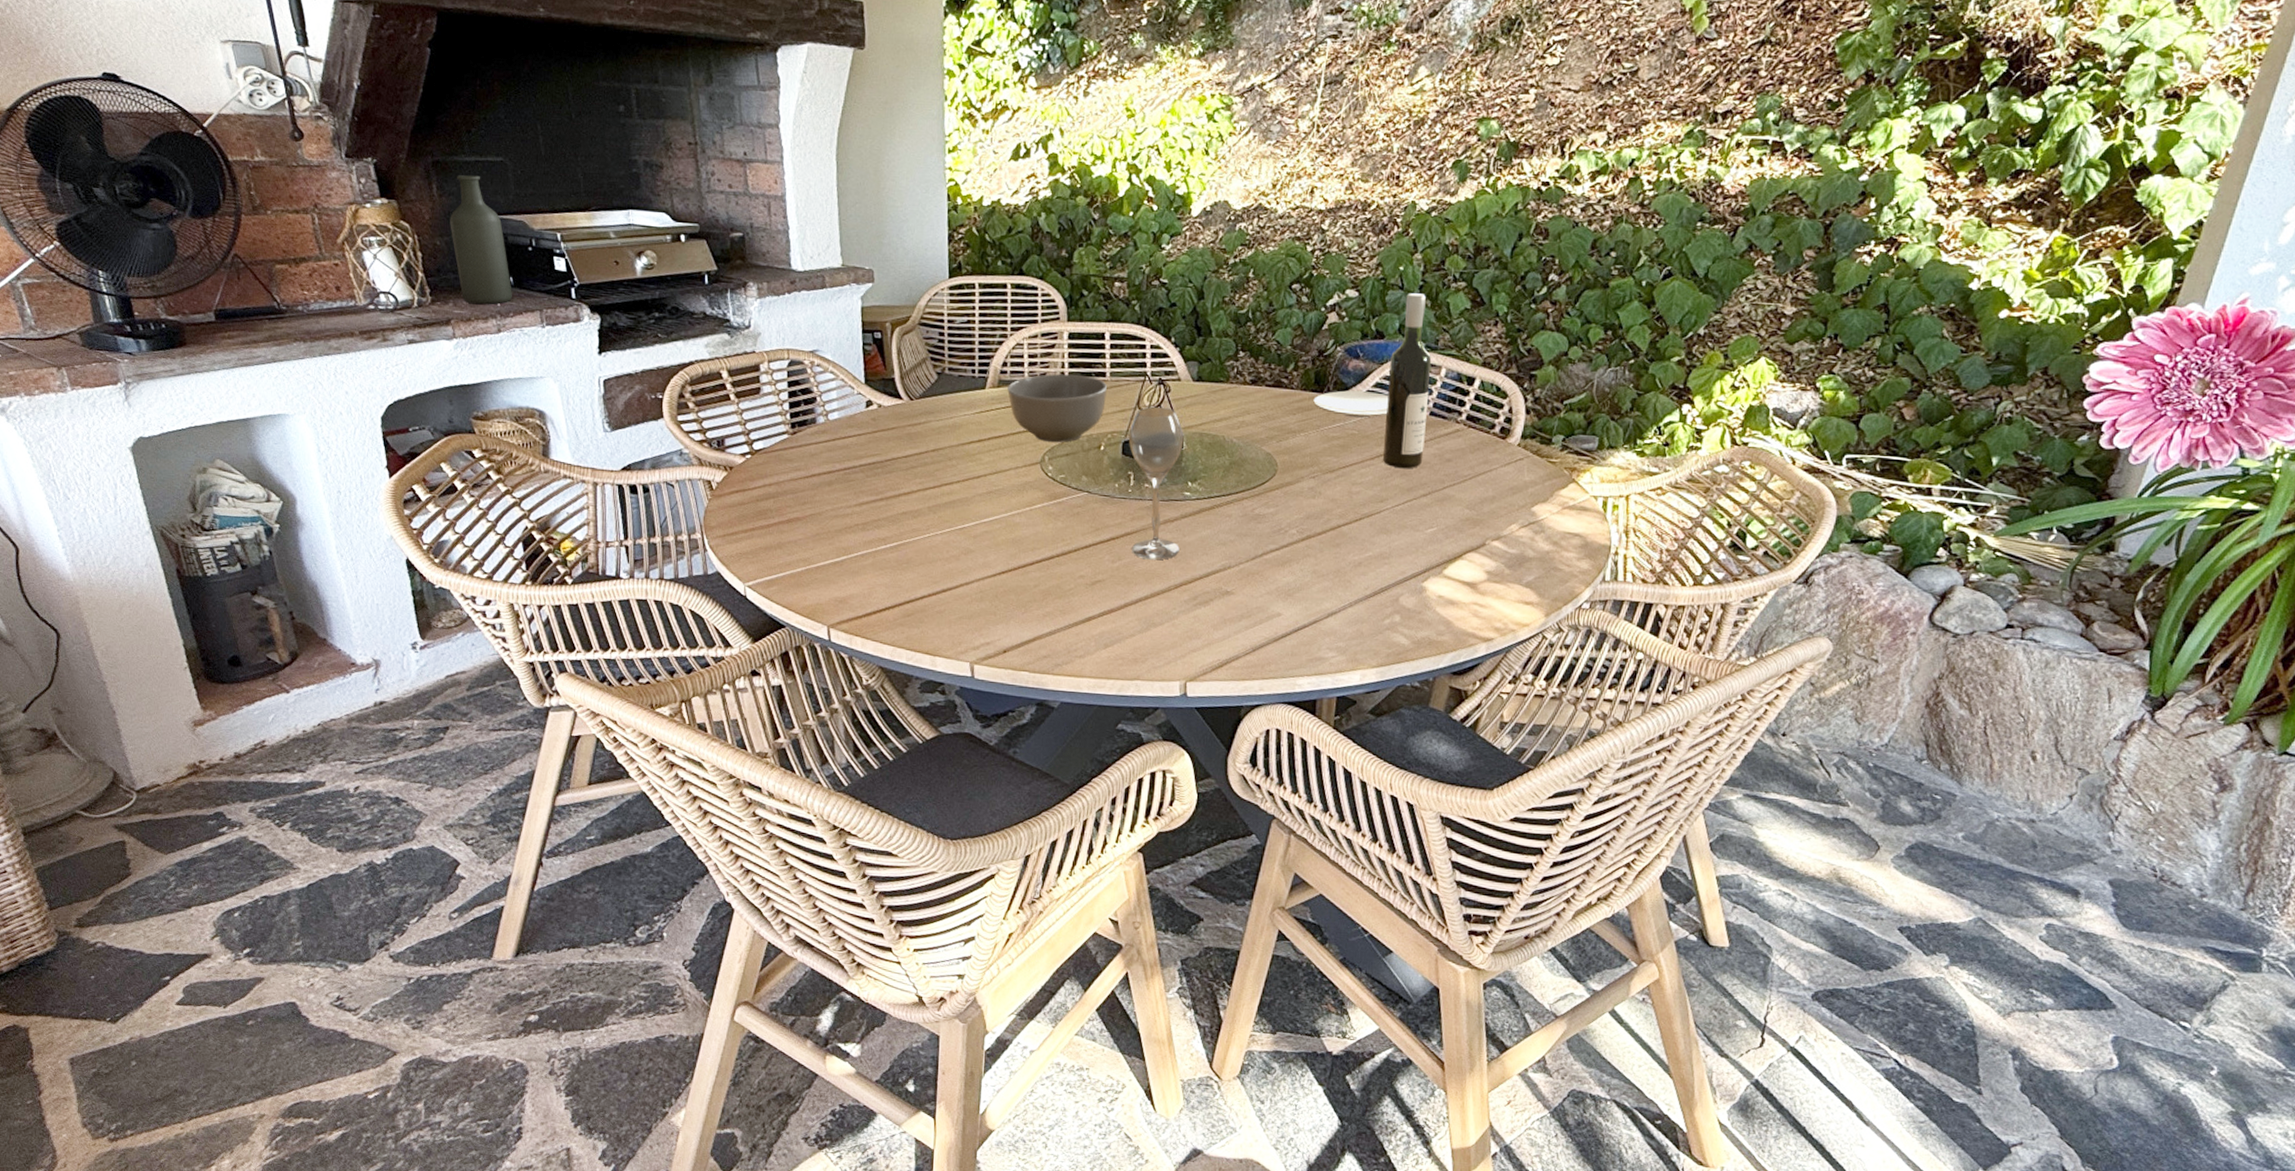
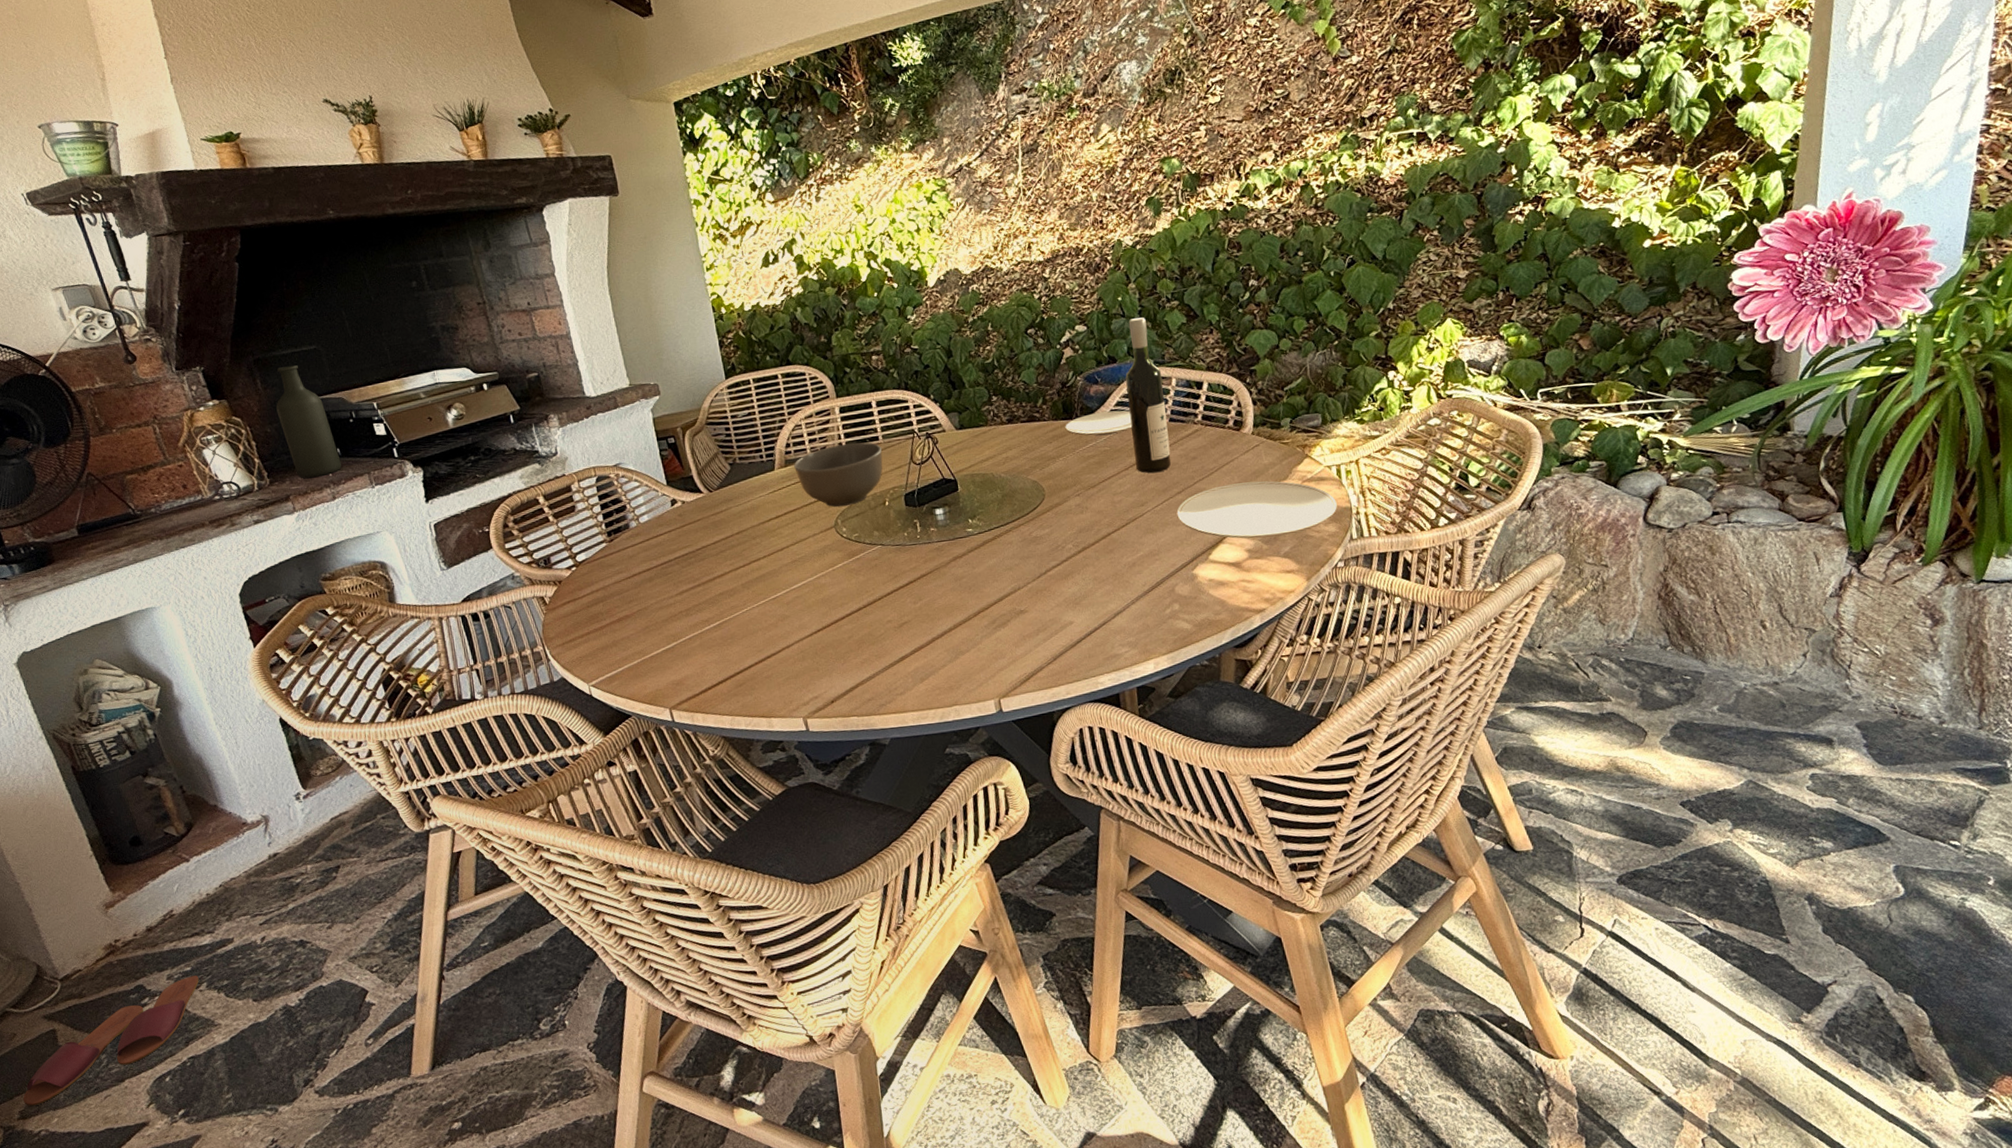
slippers: none [82,813,283,916] -> present [23,975,199,1107]
wineglass: present [1128,406,1184,561] -> none [908,457,972,596]
plate: none [1417,496,1596,563] -> present [1176,481,1337,539]

